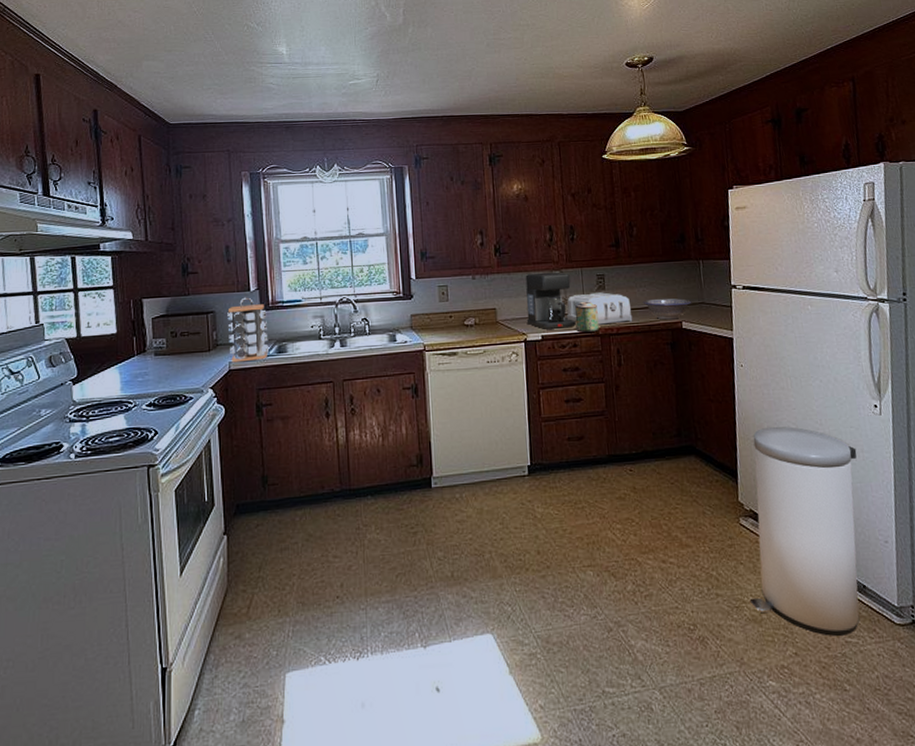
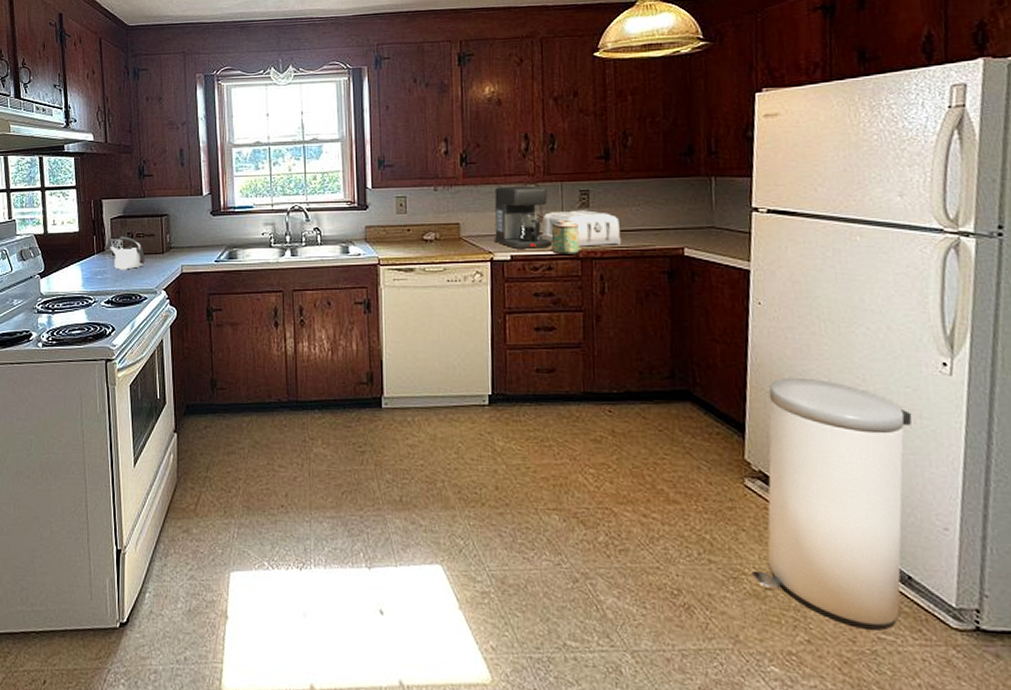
kettle: none [151,335,190,371] -> present [110,236,145,270]
spice rack: present [227,297,269,363] -> none [180,201,220,266]
bowl: present [642,298,692,320] -> none [635,219,699,245]

